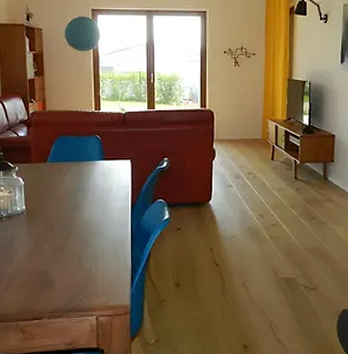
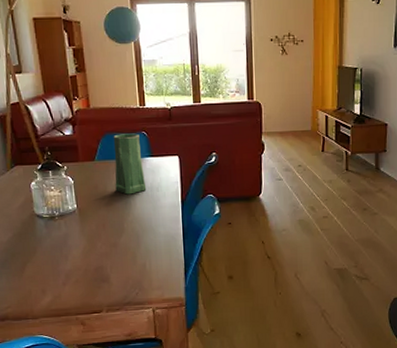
vase: none [66,137,97,197] -> present [113,133,147,195]

